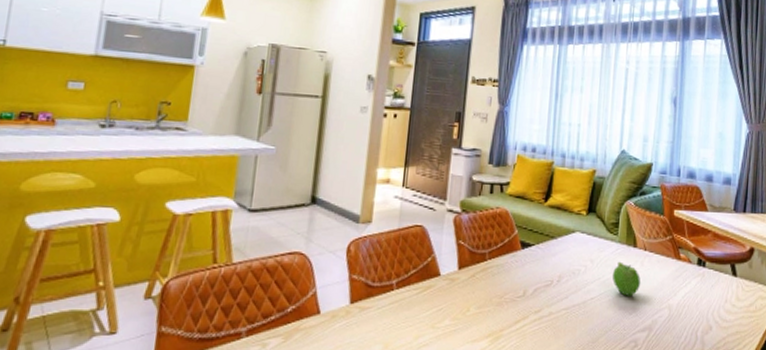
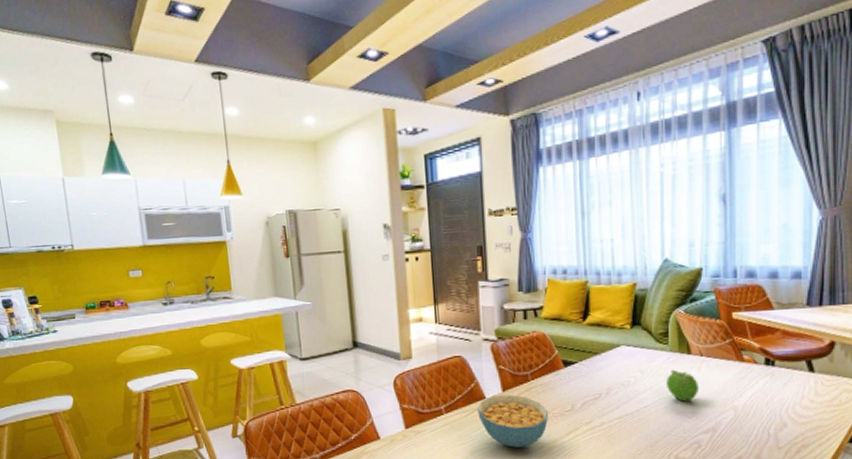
cereal bowl: none [430,273,501,335] -> present [478,395,549,448]

